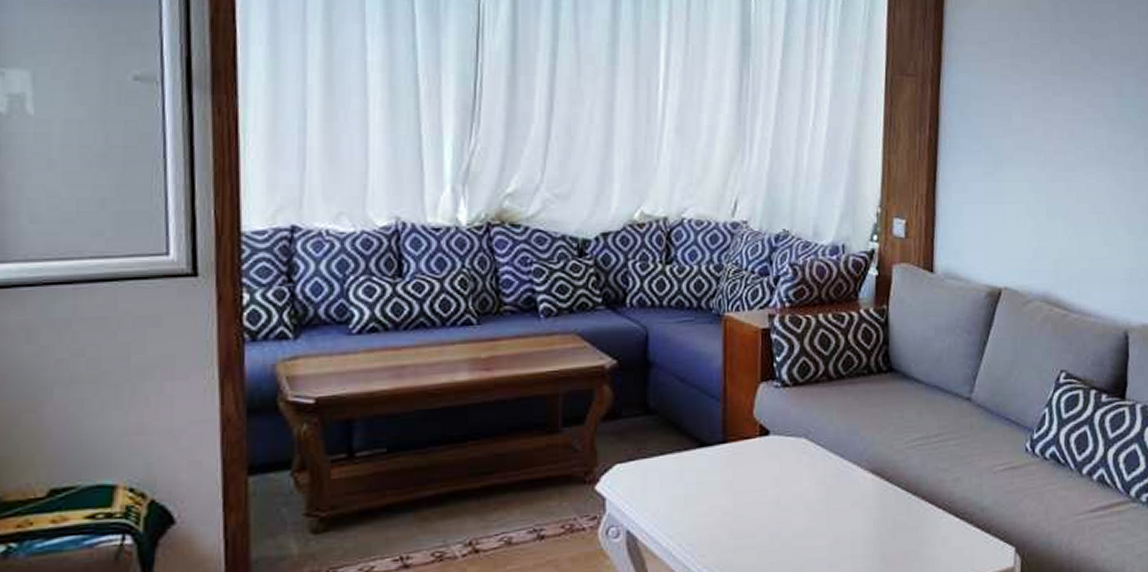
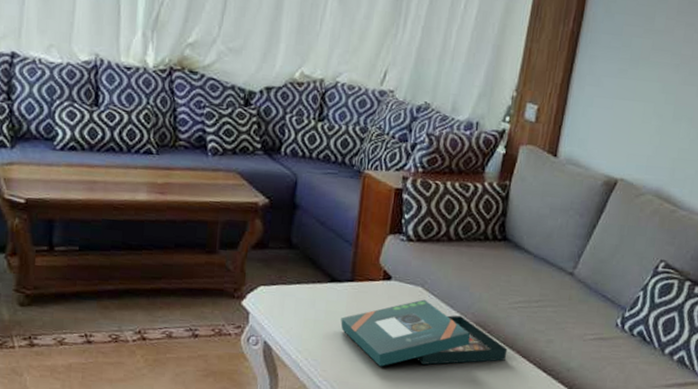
board game: none [716,452,912,541] -> present [340,299,508,367]

